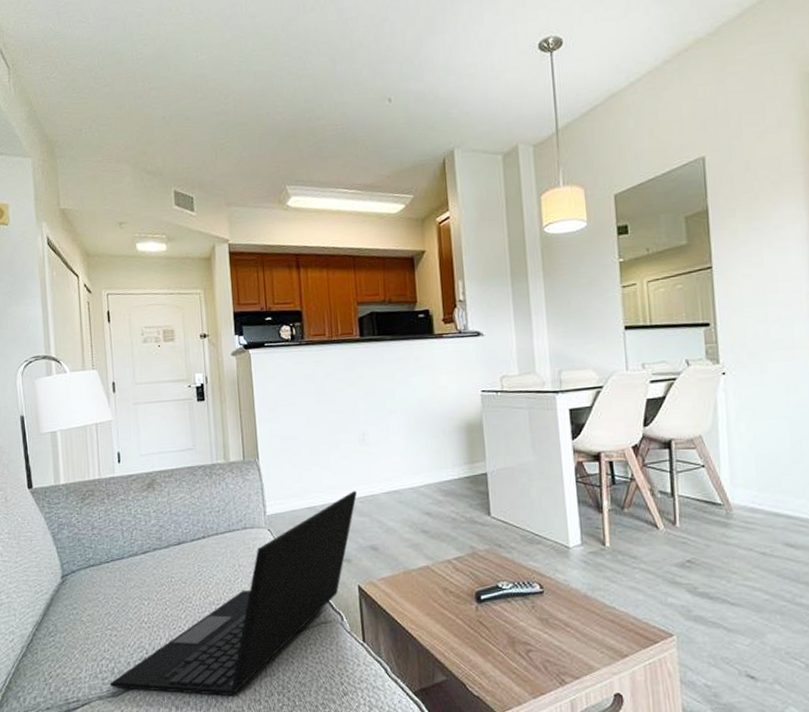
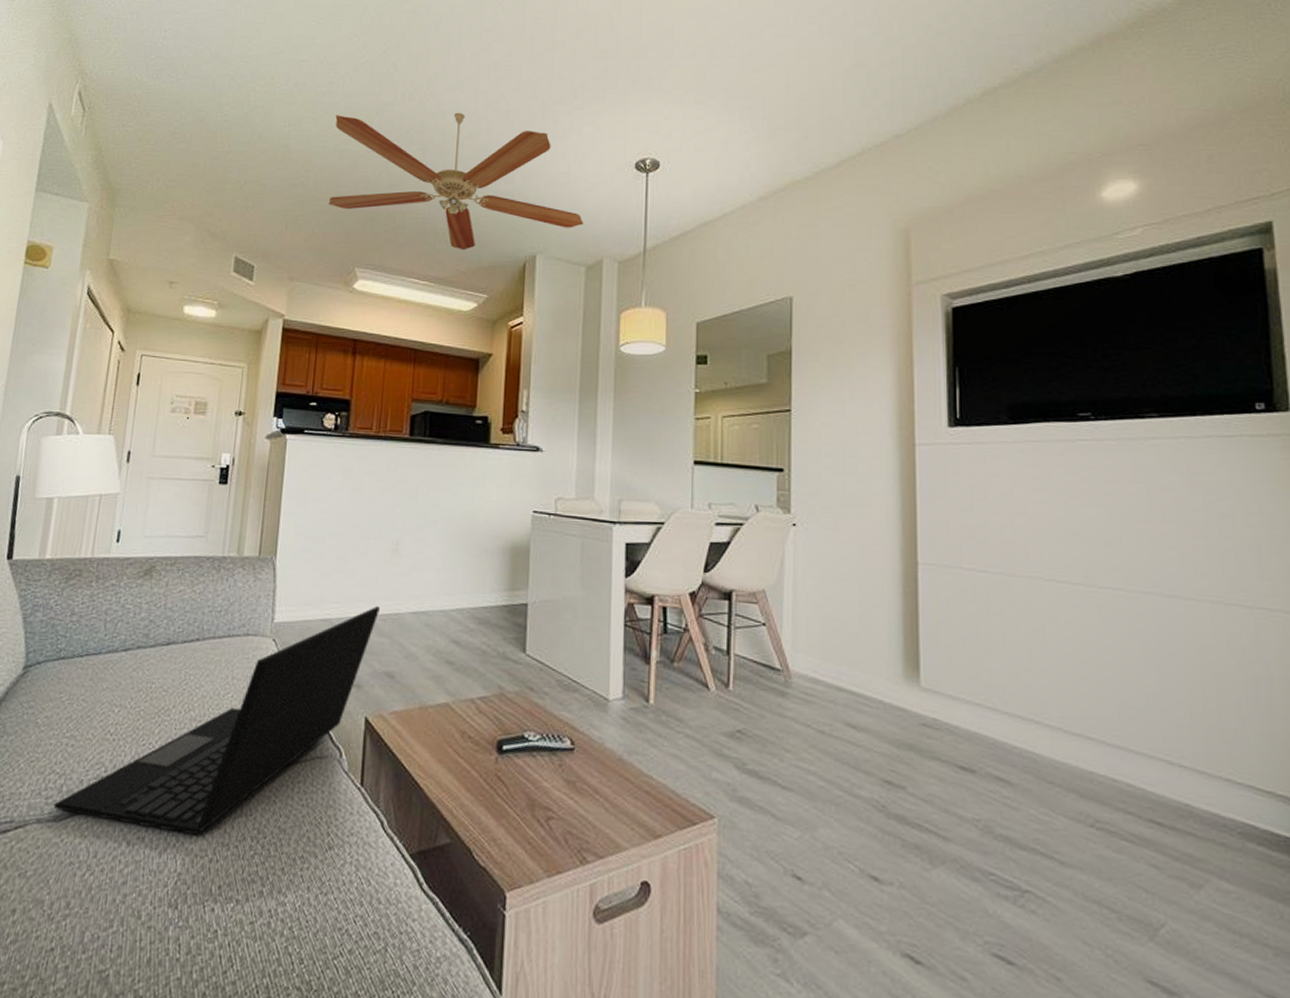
ceiling fan: none [243,16,496,155] -> present [328,112,584,250]

